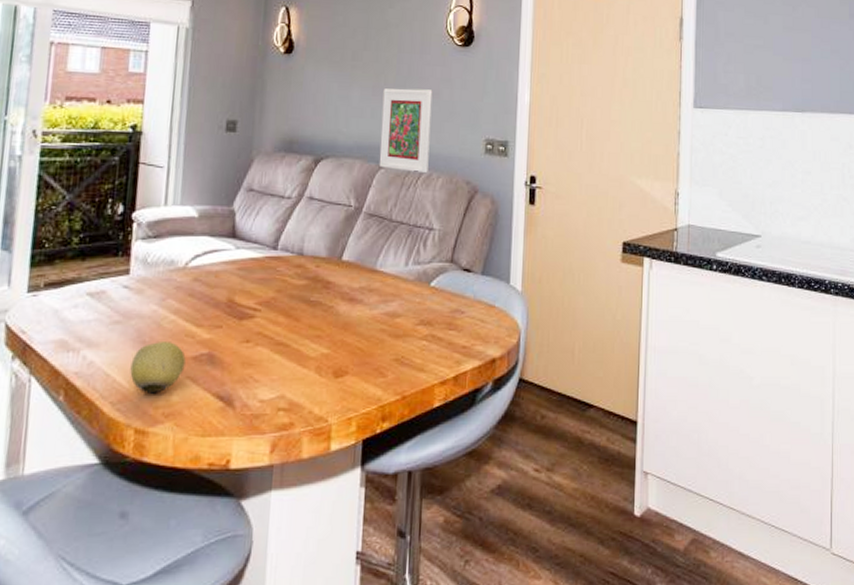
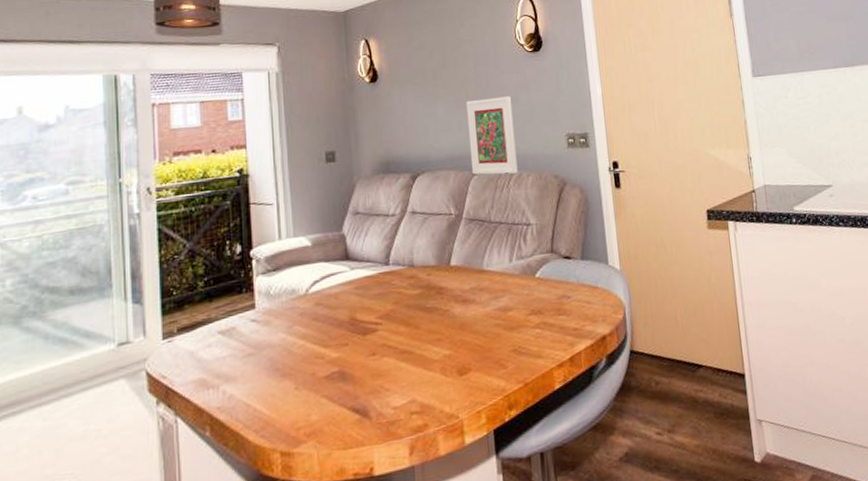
fruit: present [130,342,186,394] -> none [268,365,319,418]

